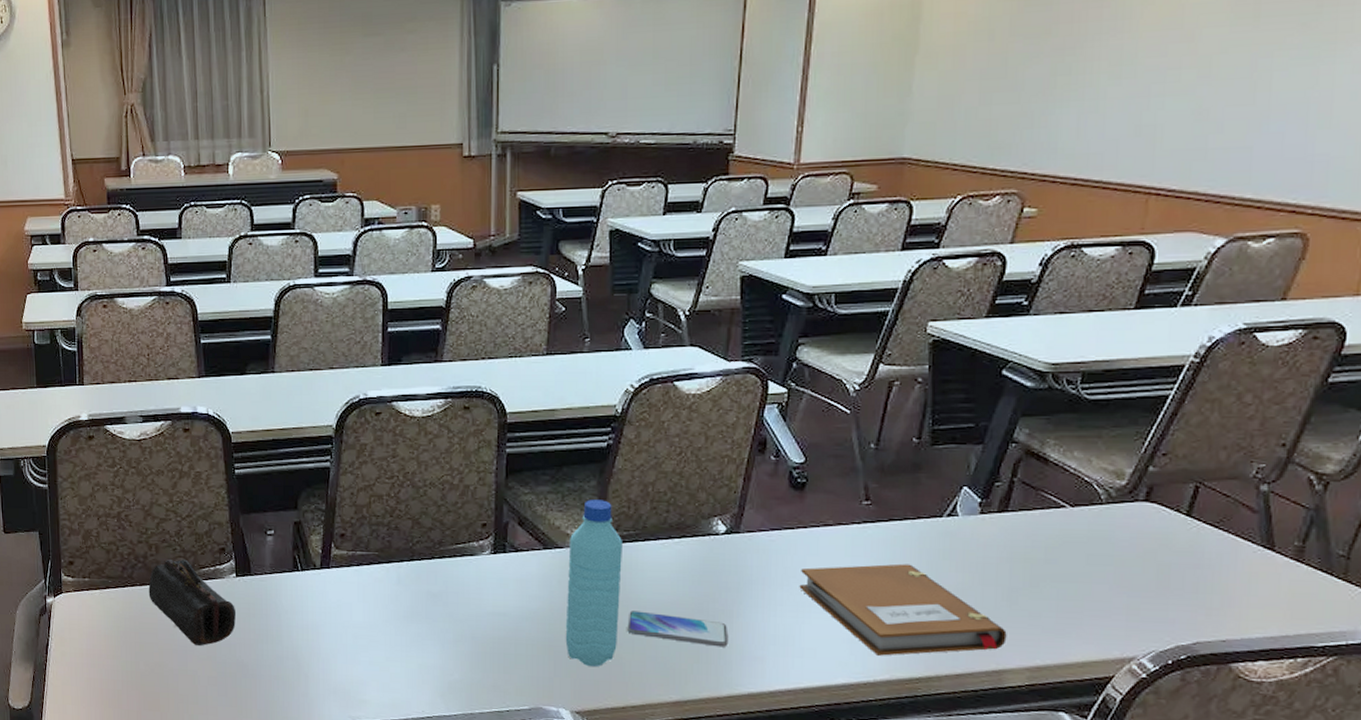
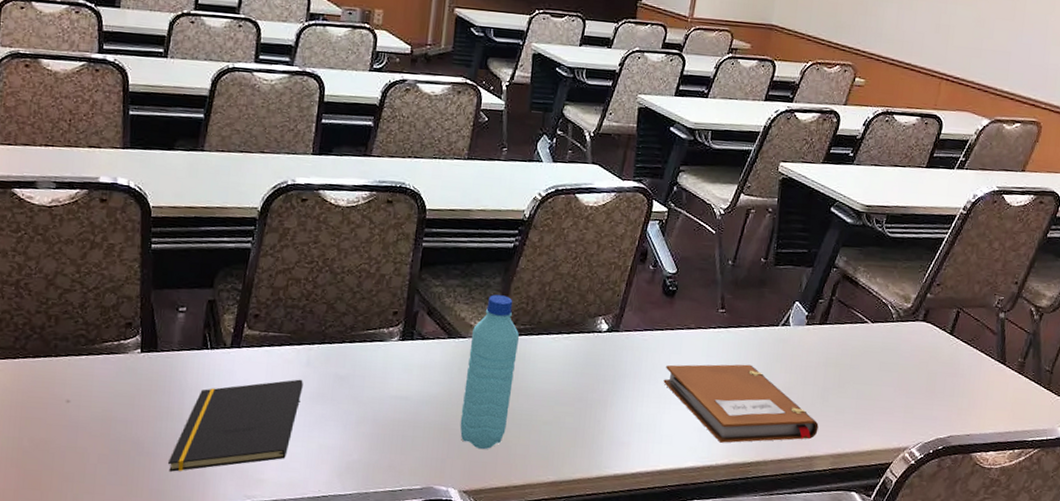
pencil case: present [148,559,236,646] -> none [42,332,137,422]
notepad: none [273,598,396,693] -> present [168,379,303,472]
smartphone: present [627,611,729,647] -> none [516,398,602,433]

